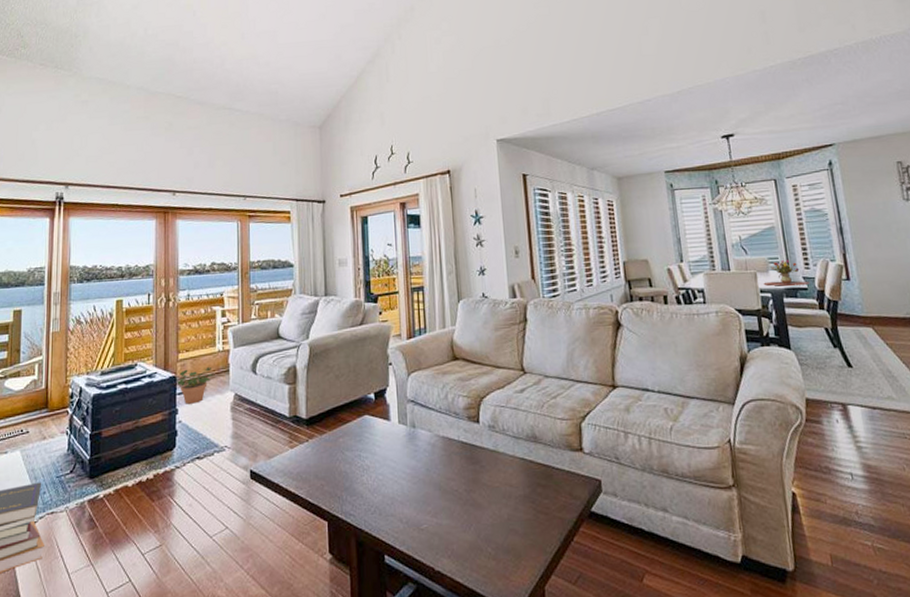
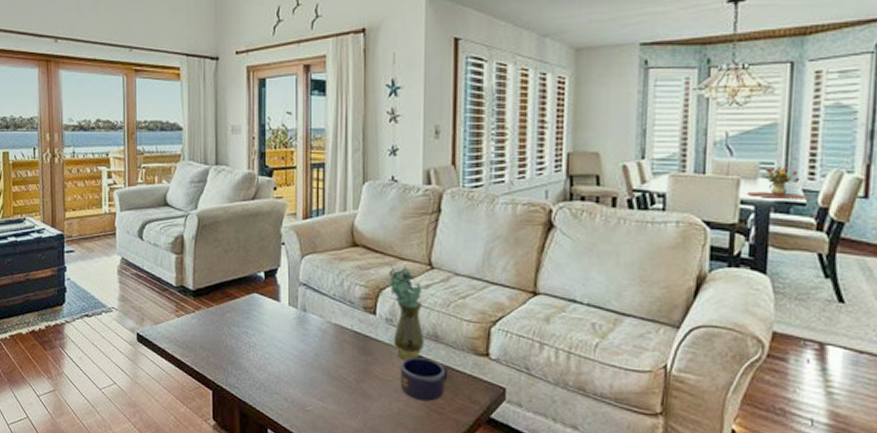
potted plant: present [177,366,214,404] -> none [64,227,101,263]
vase: none [487,373,525,465] -> present [387,264,425,361]
mug: none [505,460,550,504] -> present [400,357,448,402]

